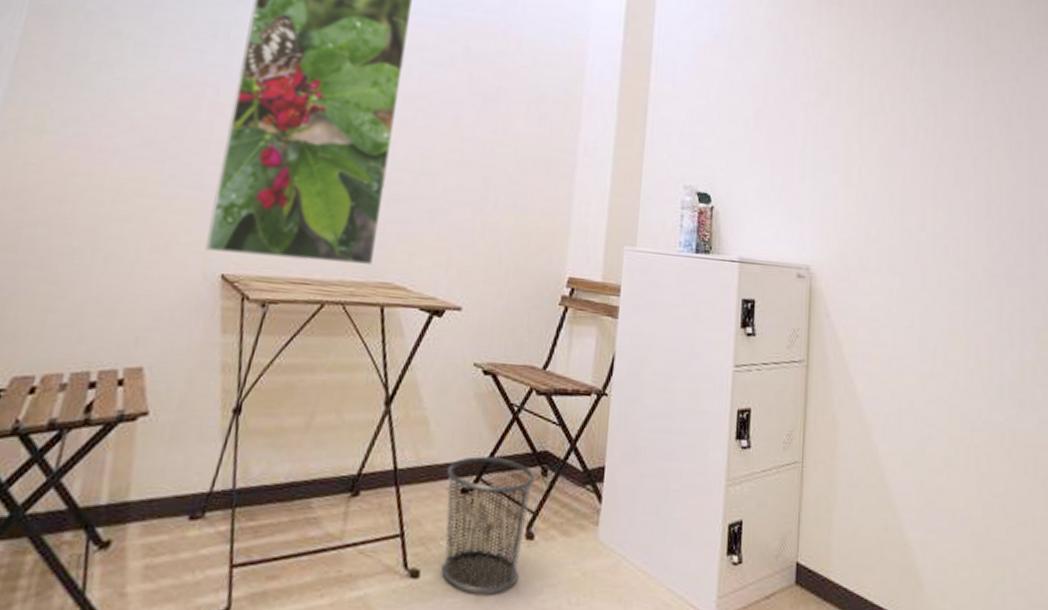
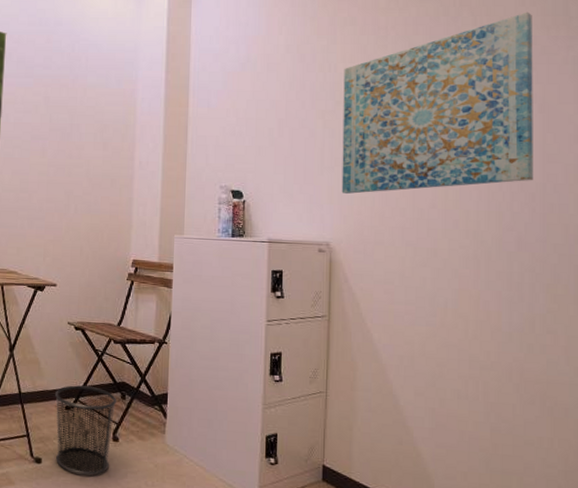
wall art: none [824,16,1021,207] -> present [341,12,533,194]

